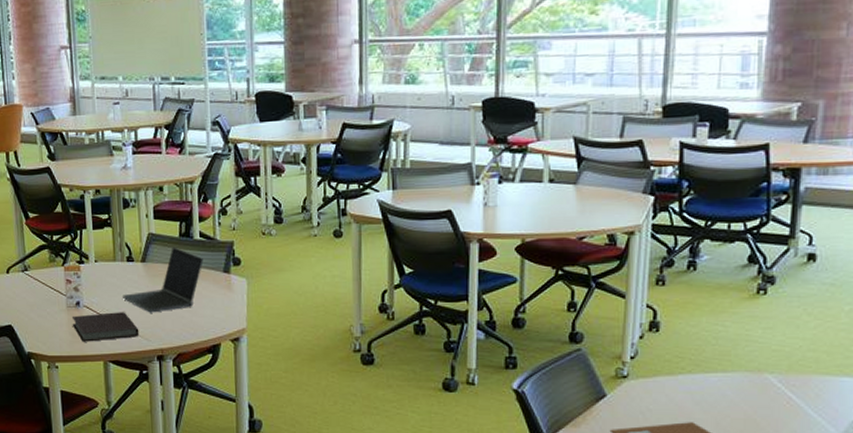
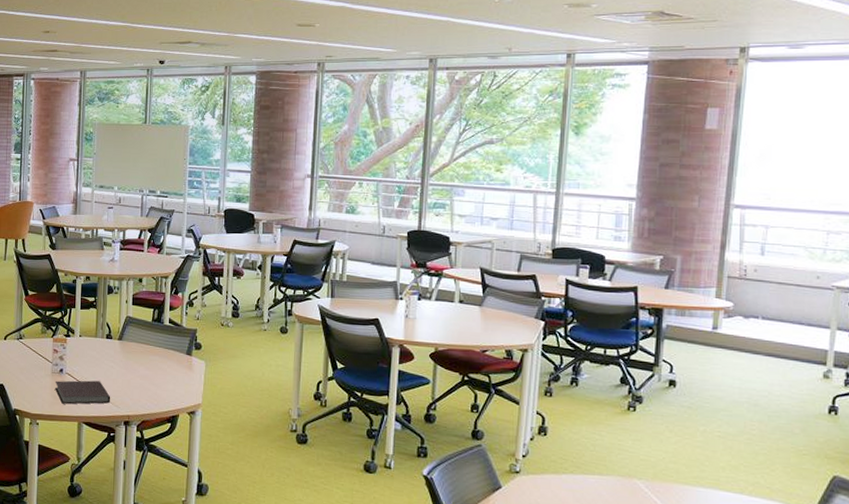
laptop computer: present [123,247,204,313] -> none [100,329,170,384]

